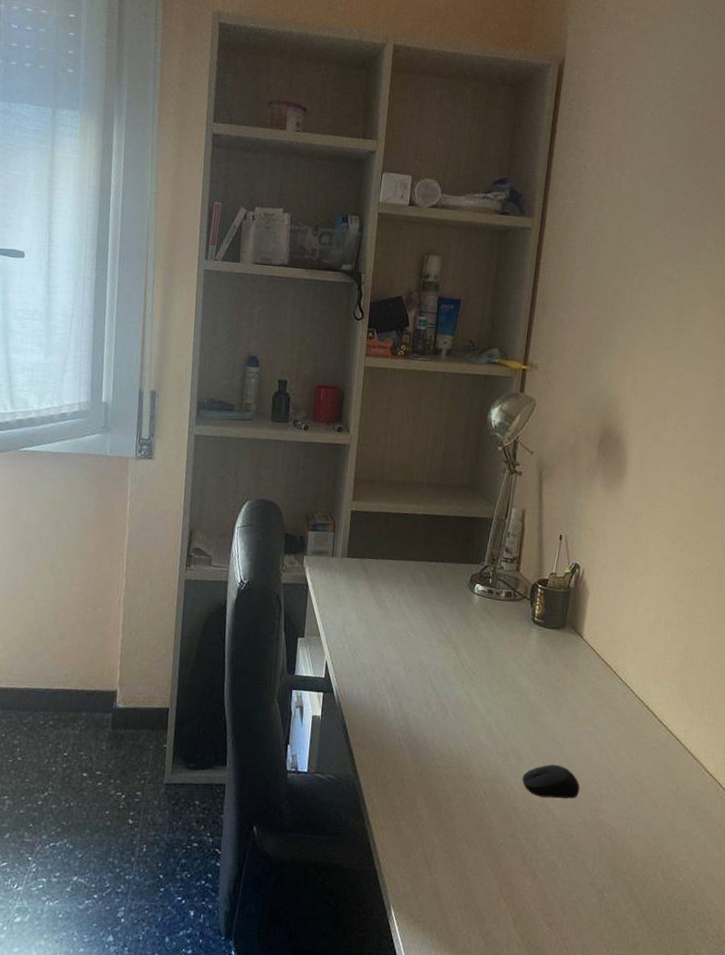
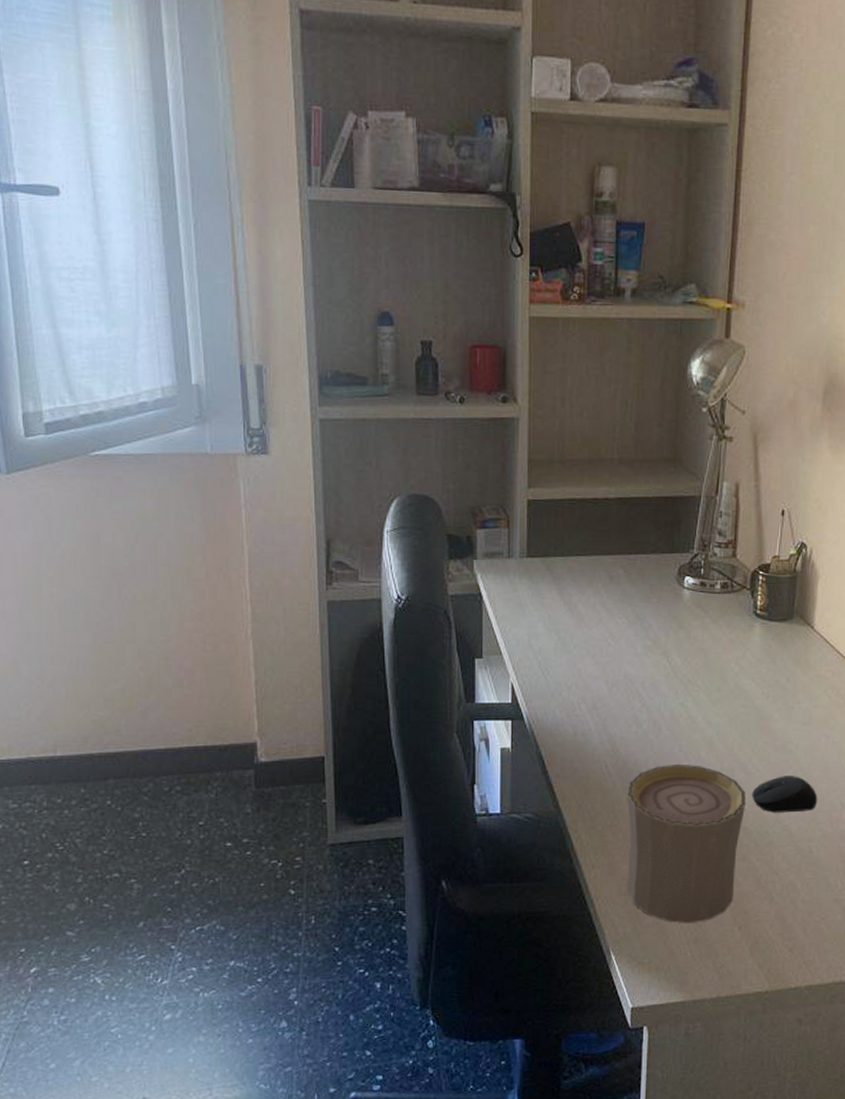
cup: none [409,744,517,890] -> present [627,764,747,924]

